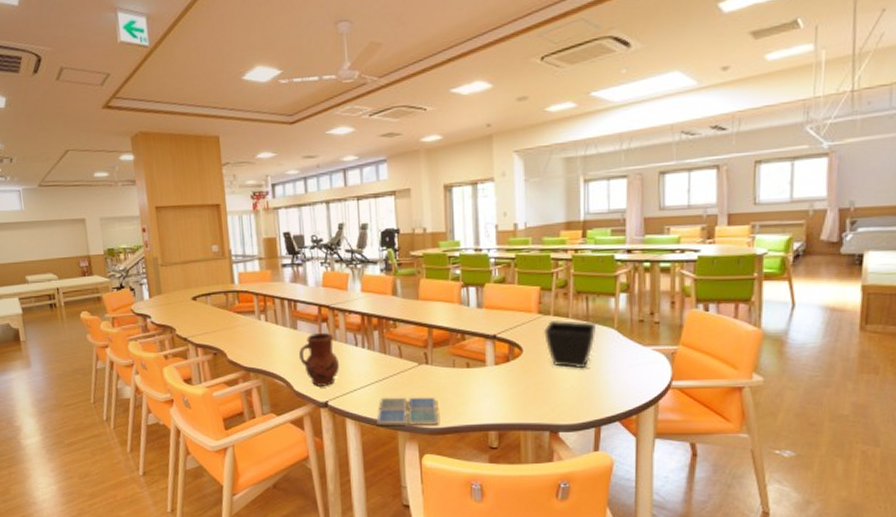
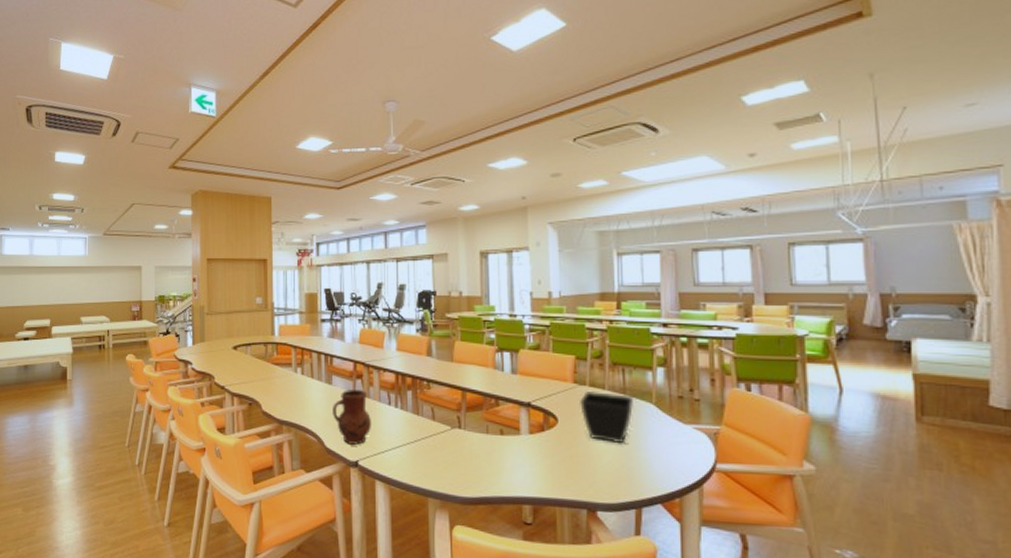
drink coaster: present [376,397,439,426] -> none [407,460,471,494]

